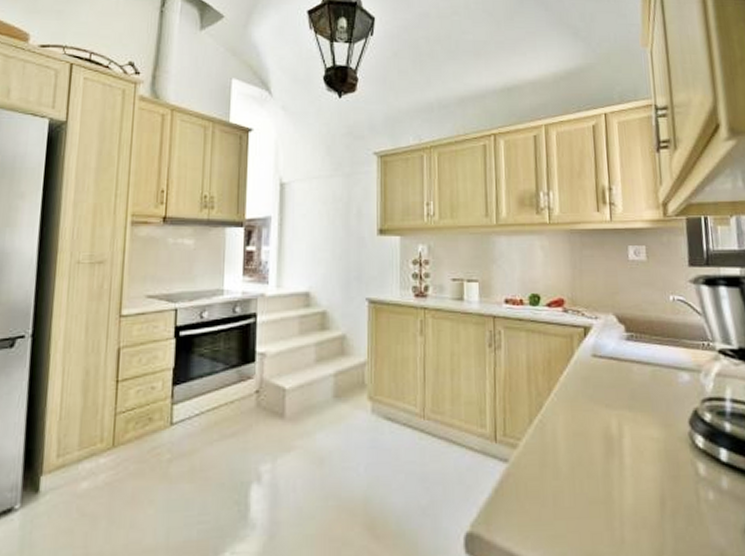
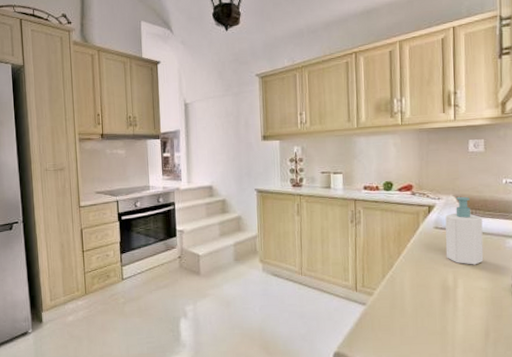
soap bottle: none [605,315,653,406] -> present [445,196,484,265]

